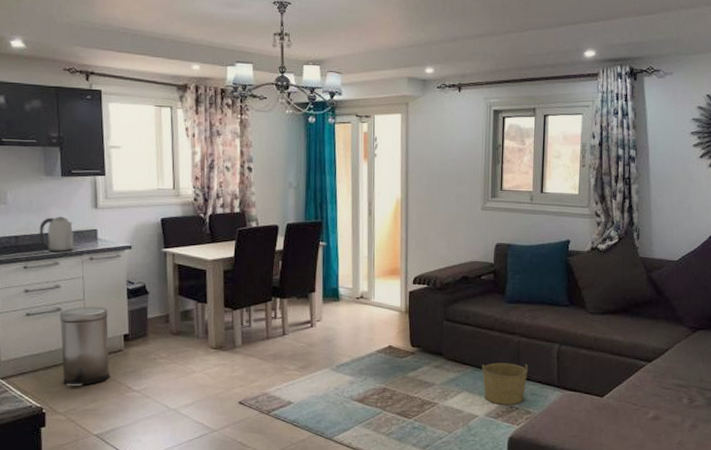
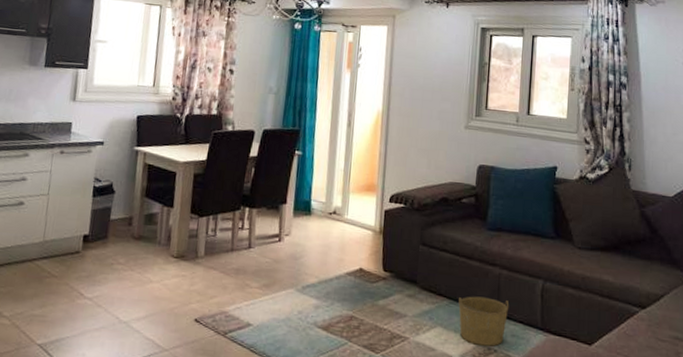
kettle: present [39,216,74,254] -> none [13,106,48,145]
pedal bin: present [59,306,109,387] -> none [14,201,71,289]

